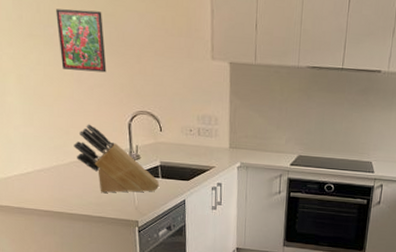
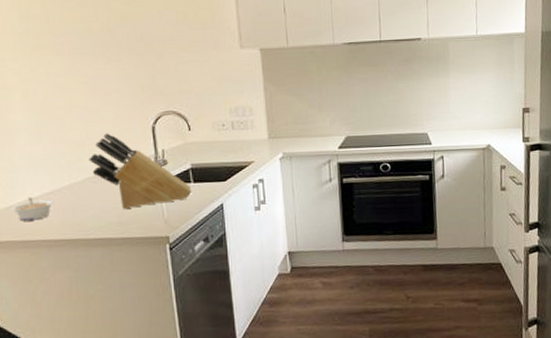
legume: none [9,171,44,192] -> present [12,196,54,221]
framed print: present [56,9,107,73] -> none [67,14,125,78]

